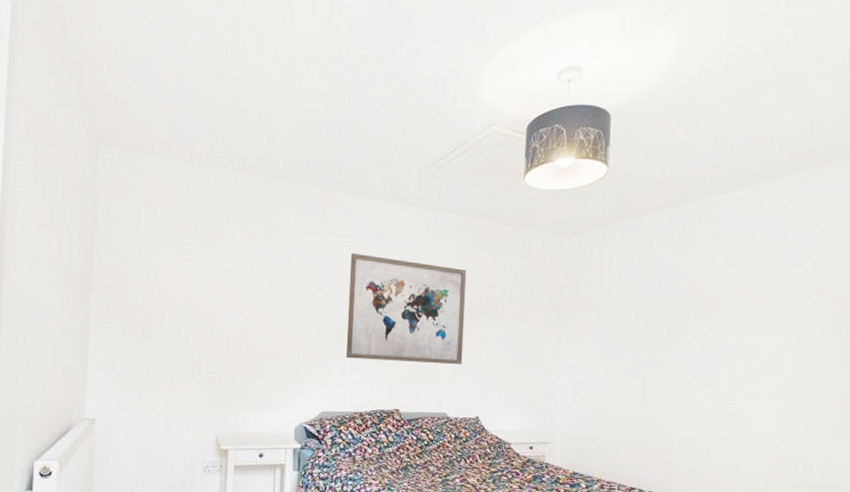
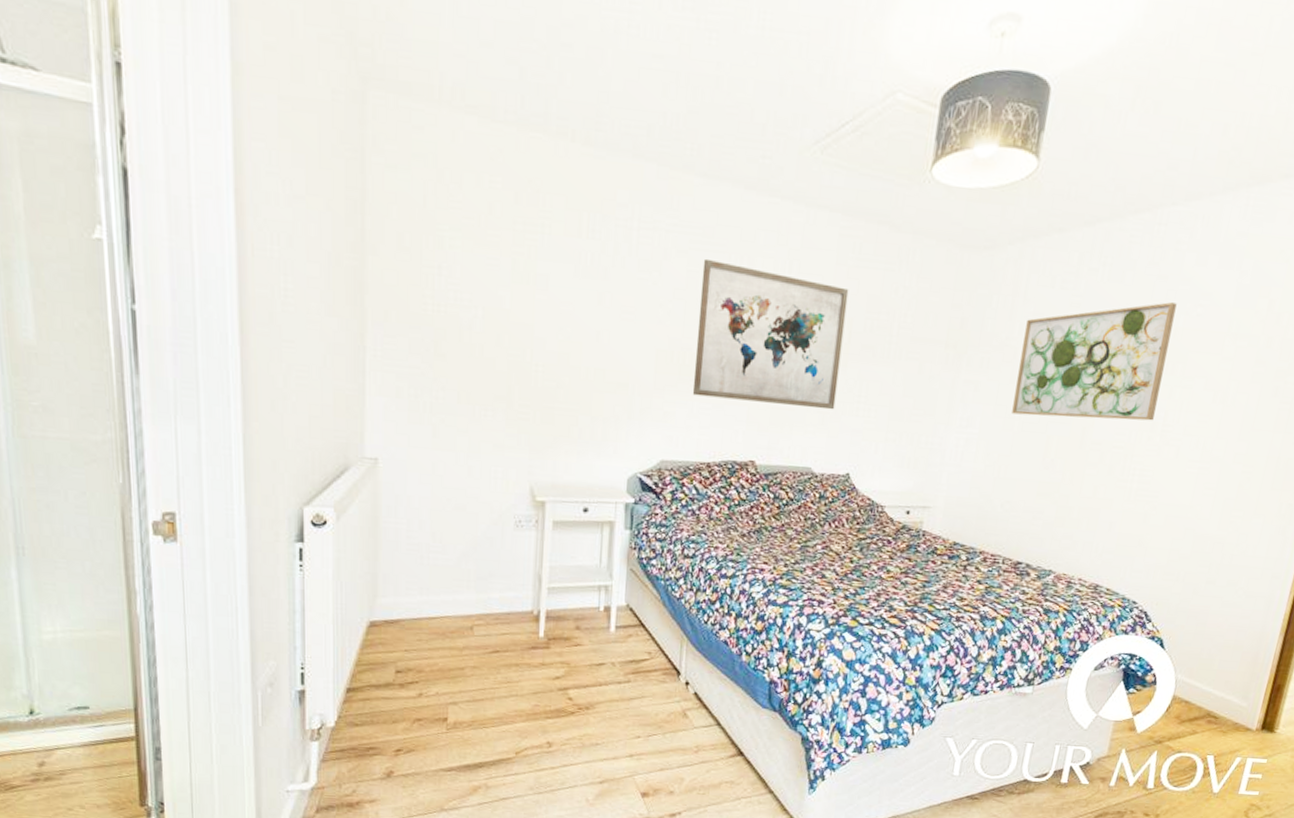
wall art: none [610,267,736,363] -> present [1012,302,1177,421]

